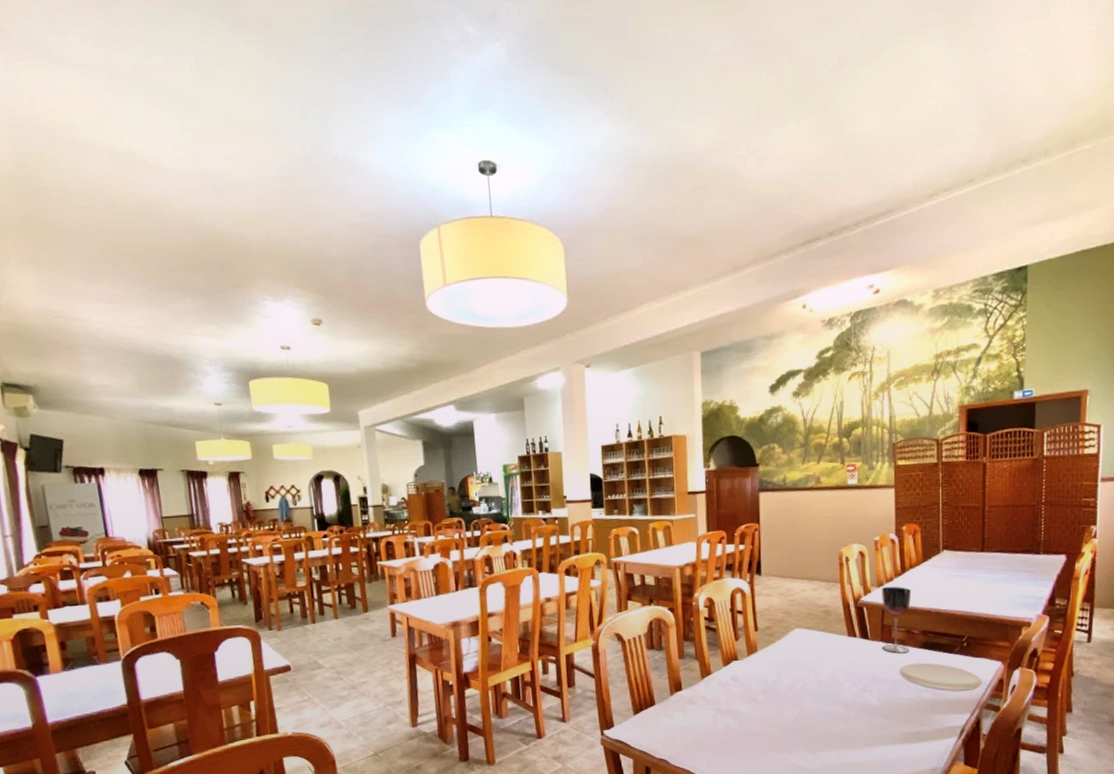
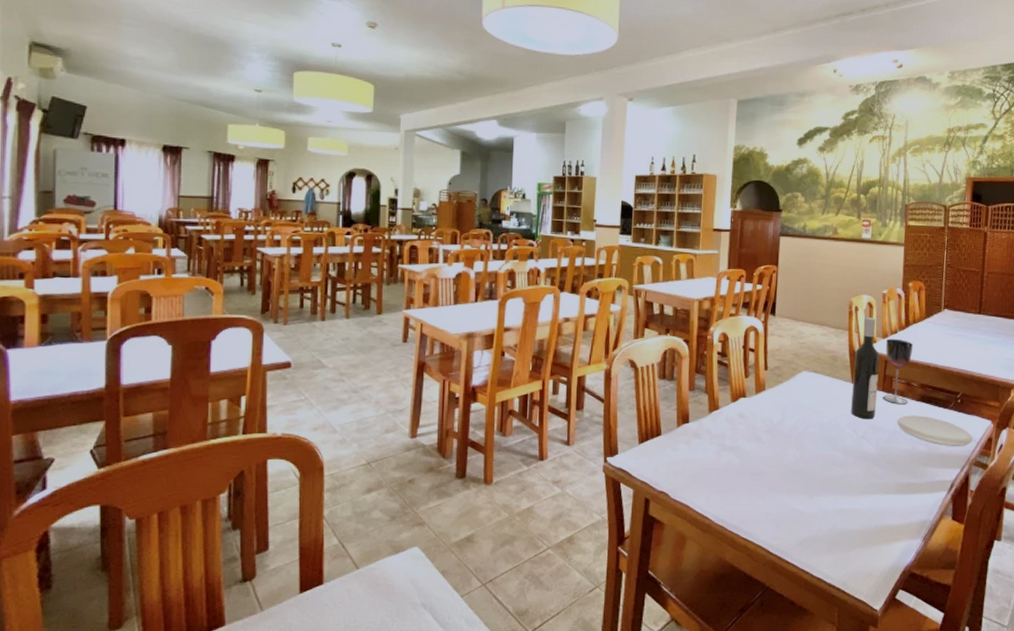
bottle: none [848,567,876,672] -> present [851,317,880,420]

